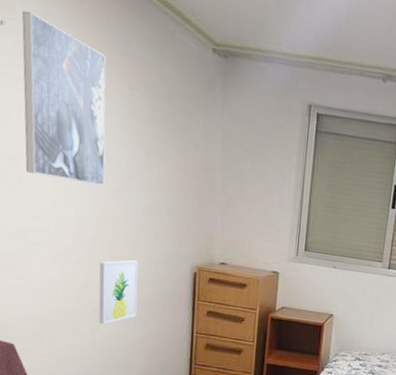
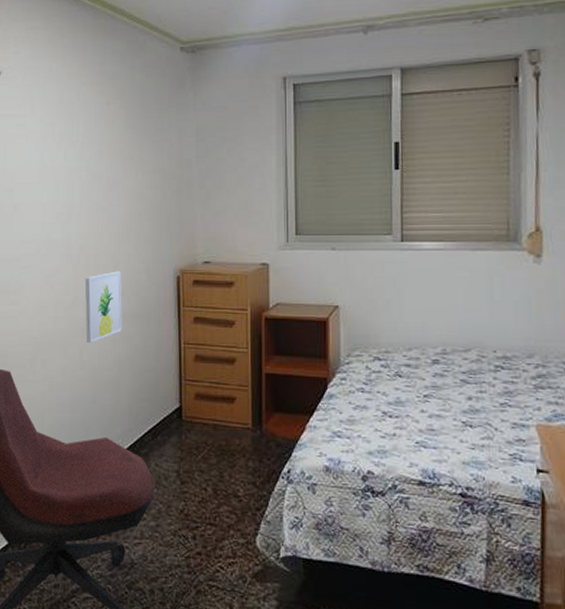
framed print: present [22,10,106,186] -> none [16,58,87,202]

